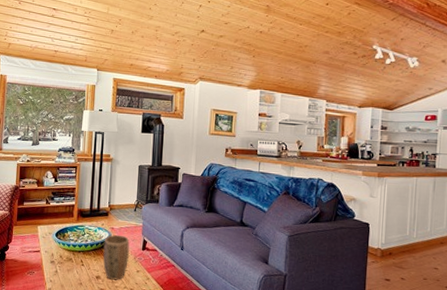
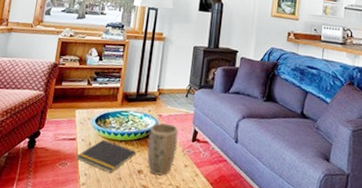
notepad: none [41,250,94,279] -> present [75,139,137,173]

